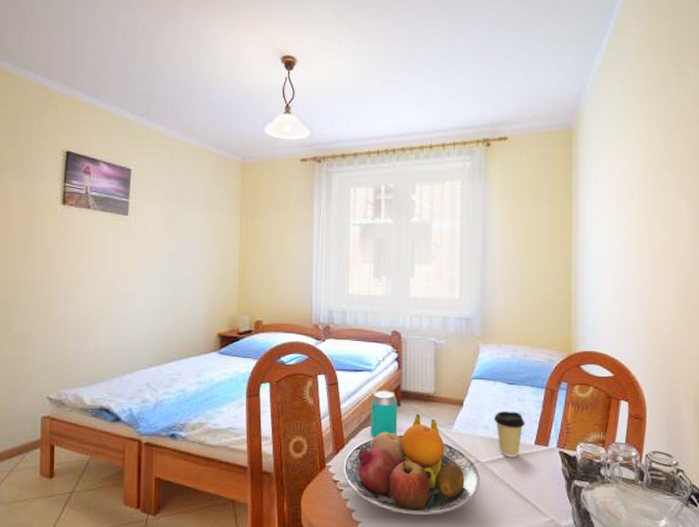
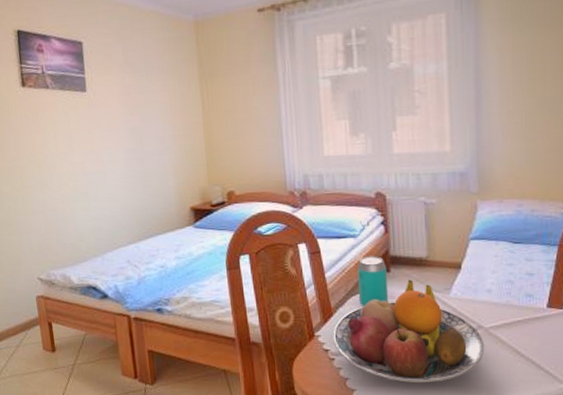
coffee cup: present [493,411,525,458] -> none [497,272,535,322]

